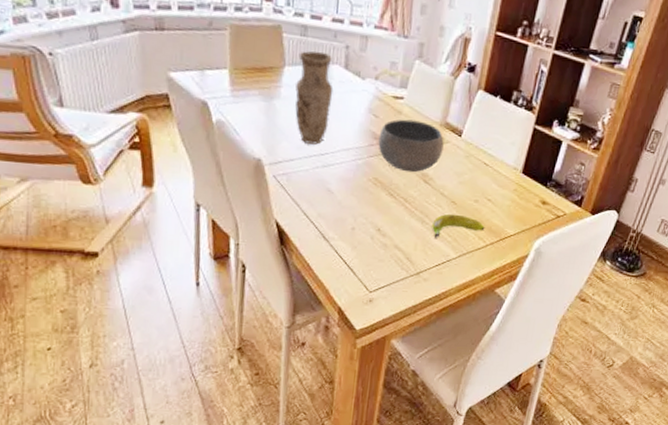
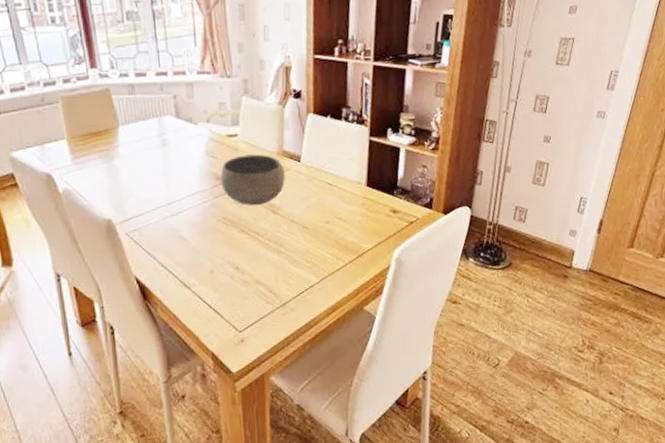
vase: present [295,51,333,145] -> none [130,106,170,196]
banana: present [432,214,485,238] -> none [288,238,341,266]

